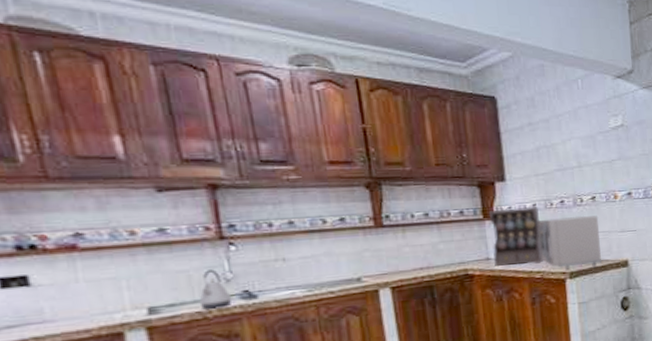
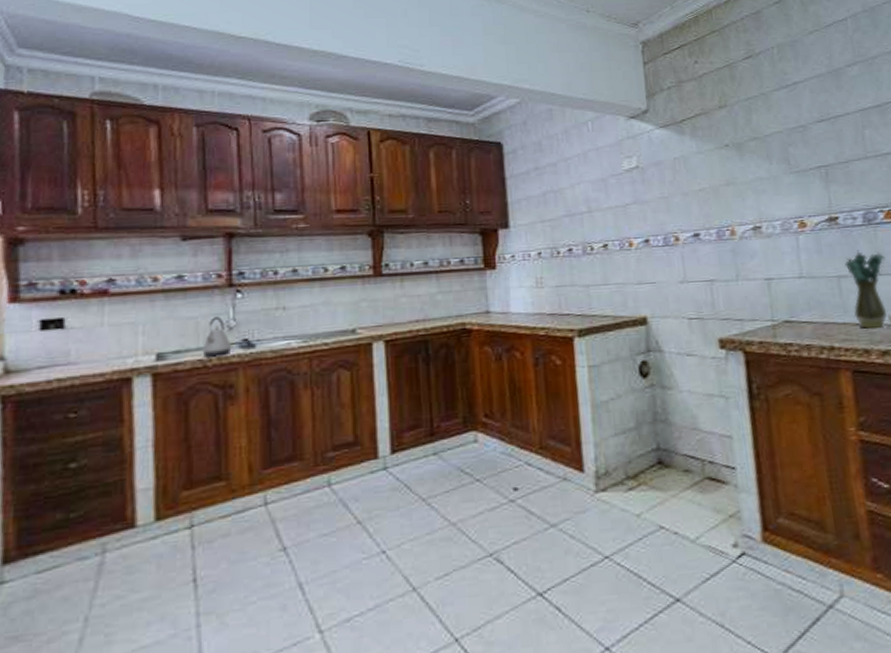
spice rack: present [488,206,543,267] -> none [490,254,548,322]
microwave: present [538,215,601,271] -> none [543,265,615,328]

